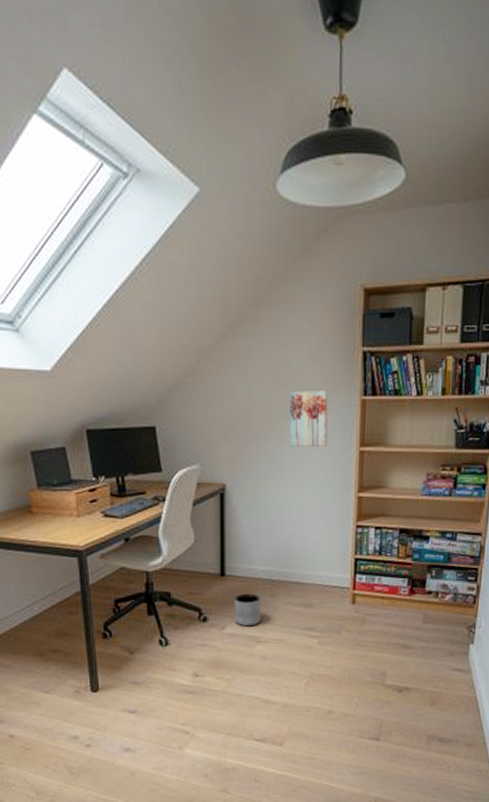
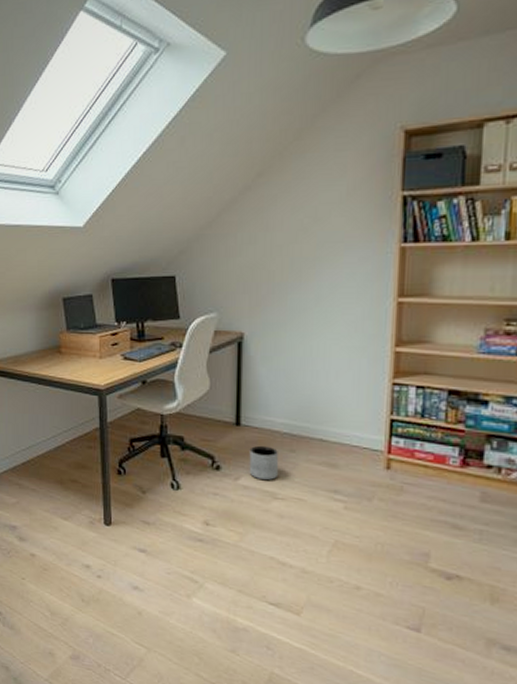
wall art: present [289,391,328,447] -> none [314,238,360,297]

